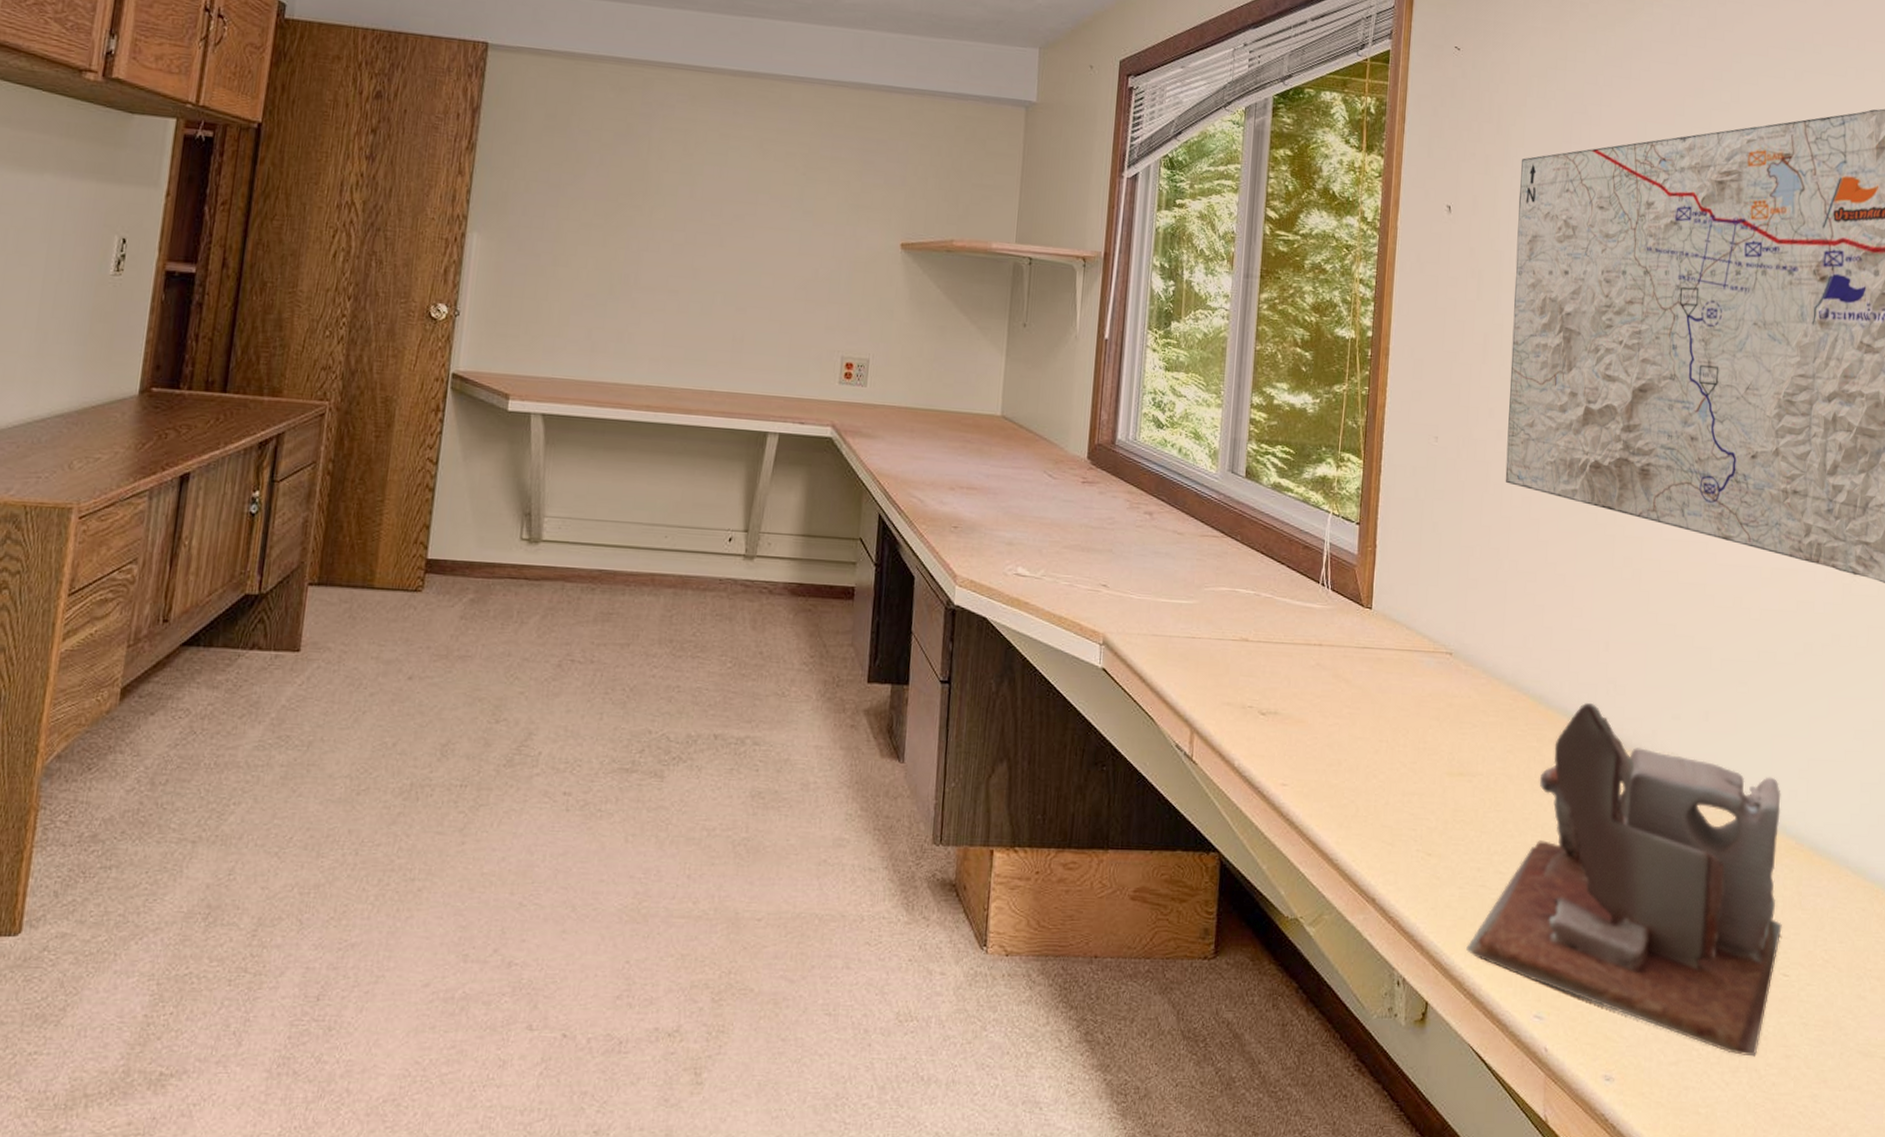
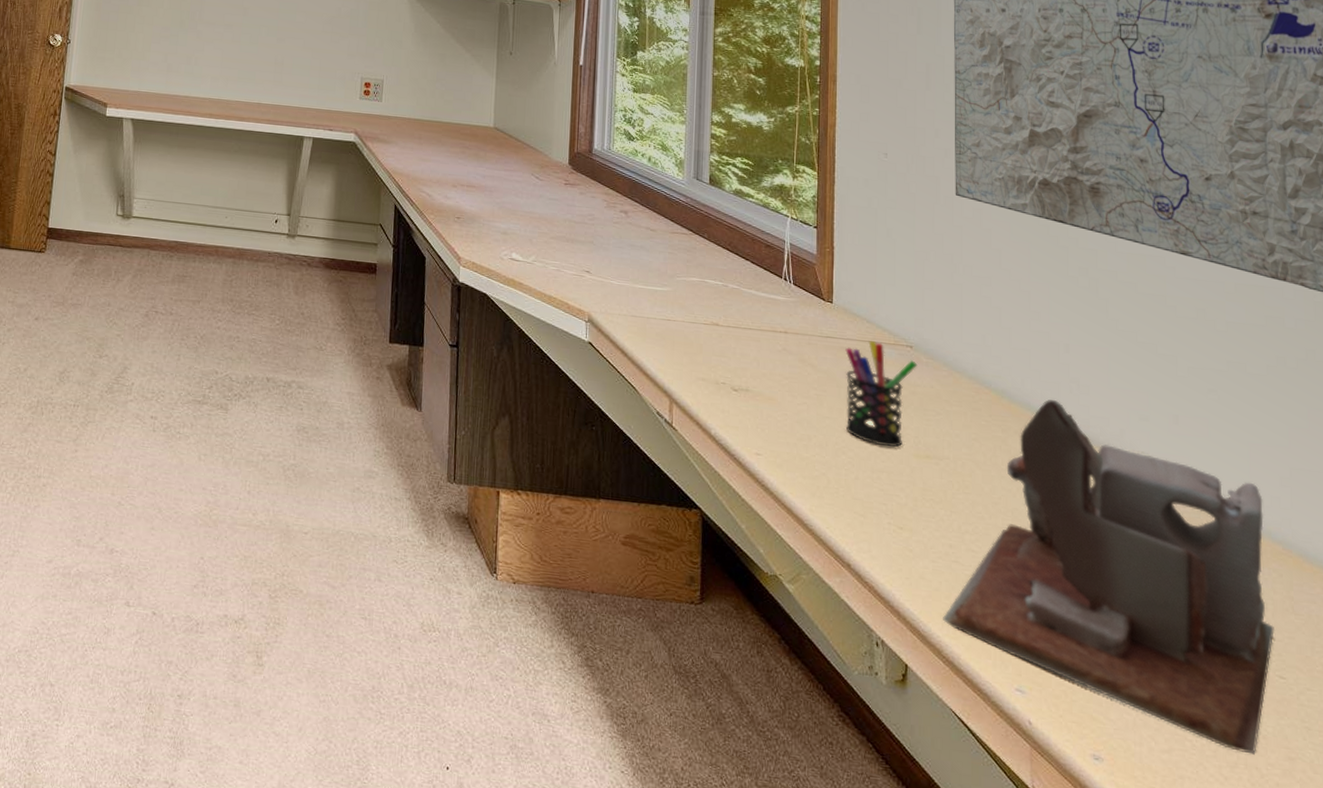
pen holder: none [1378,648,1456,767] -> present [845,340,918,448]

